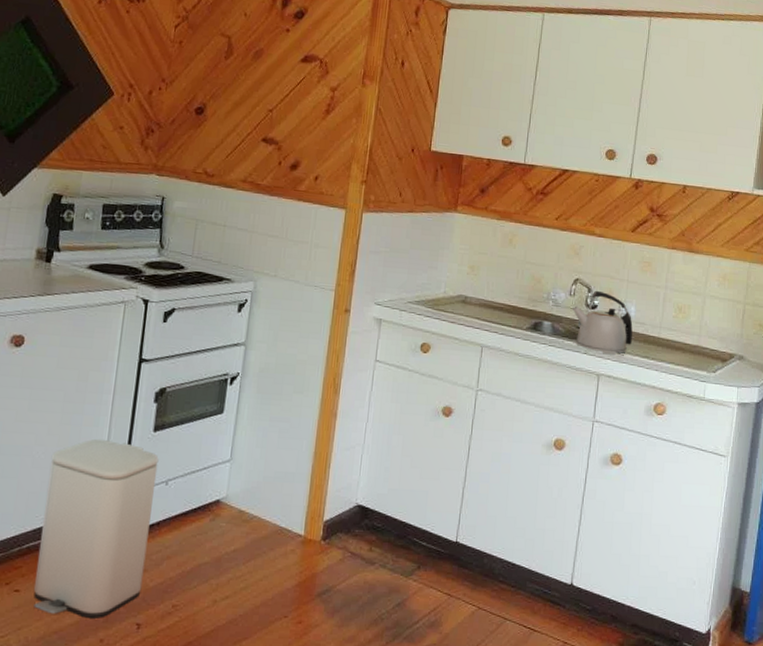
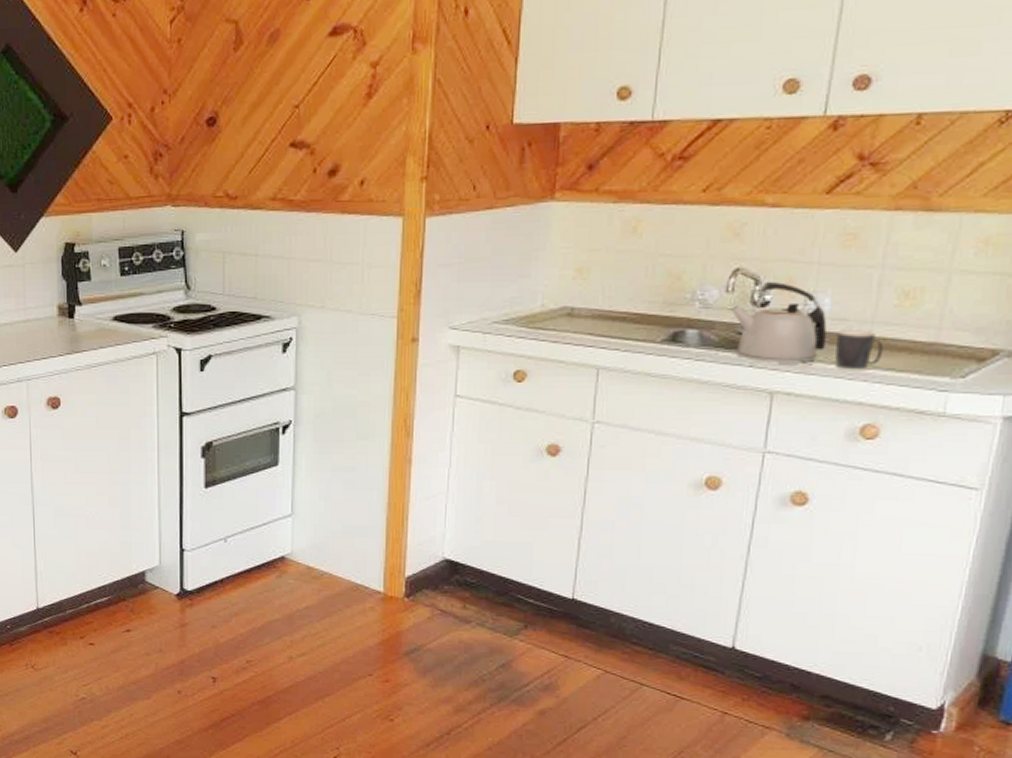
pedal bin: present [33,438,159,618] -> none [104,497,214,671]
mug: none [638,331,667,364] -> present [834,330,884,372]

